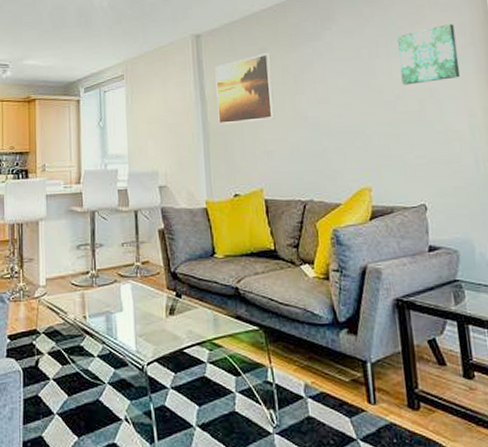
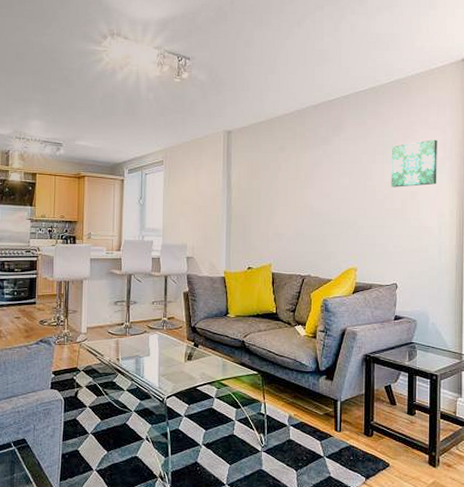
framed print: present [215,52,275,125] -> none [240,151,289,209]

